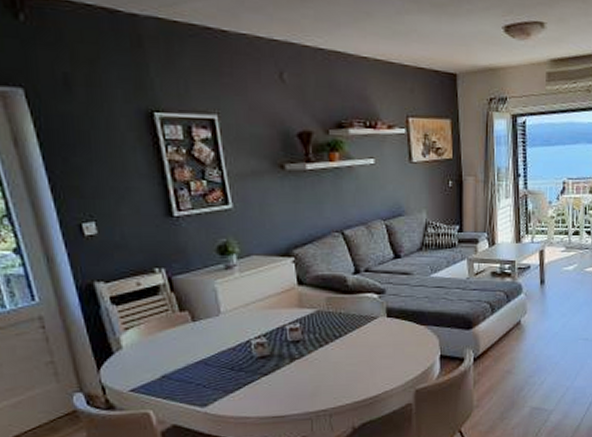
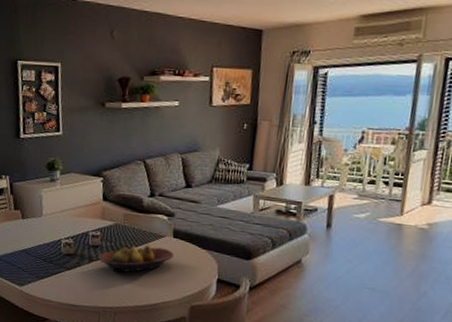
fruit bowl: none [300,330,390,368] -> present [97,245,174,273]

